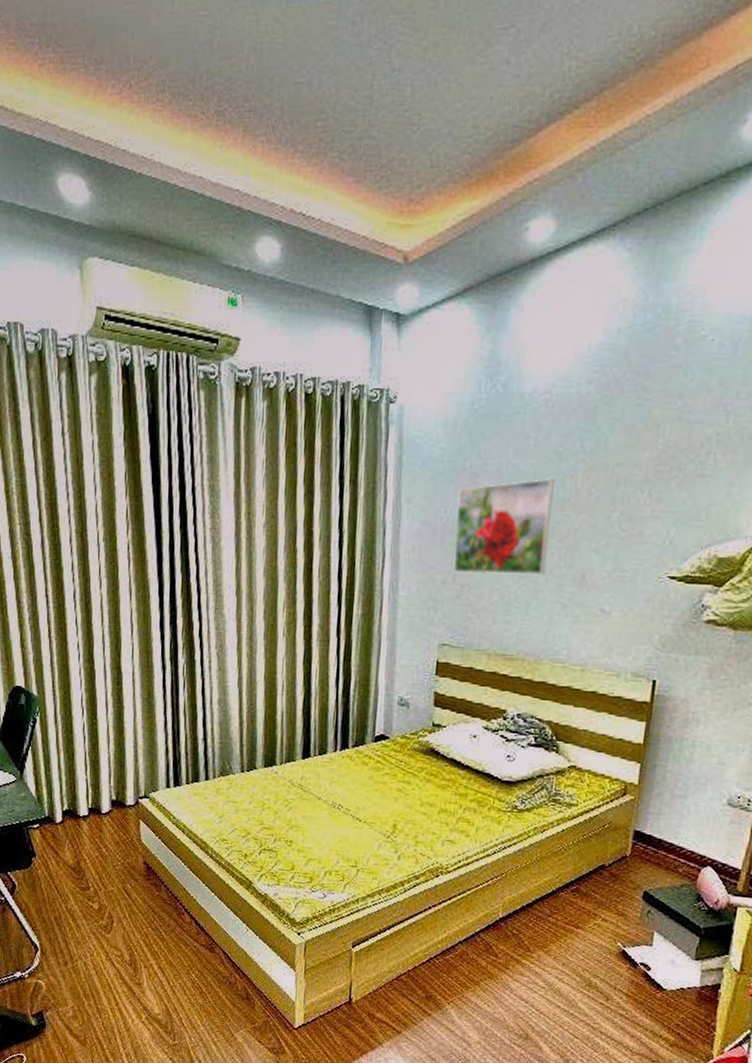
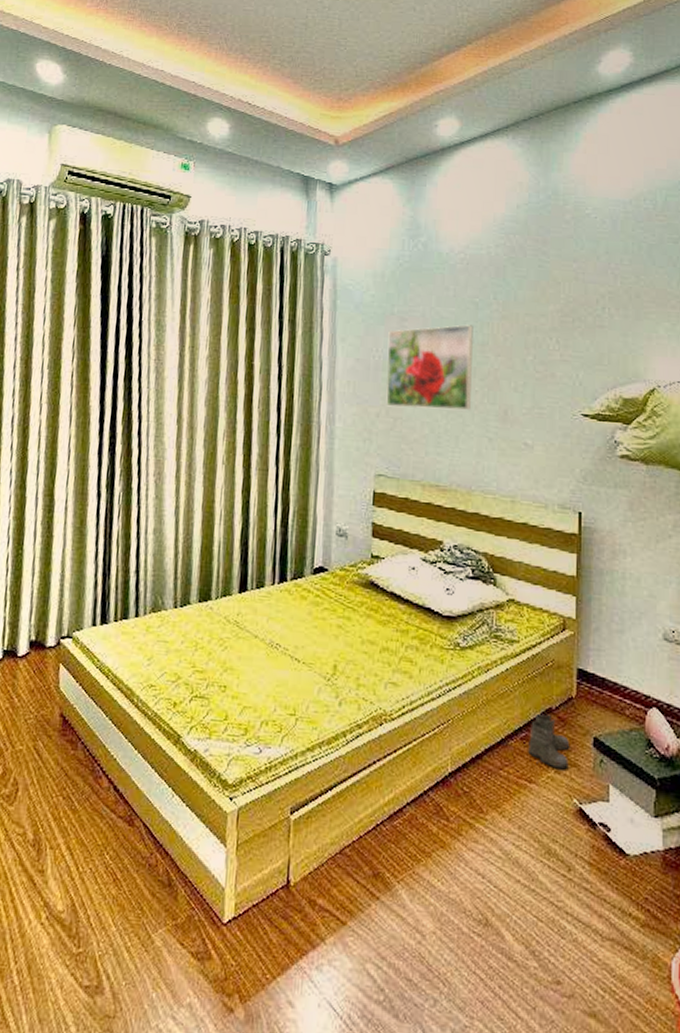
boots: none [576,870,620,918] -> present [527,714,571,770]

